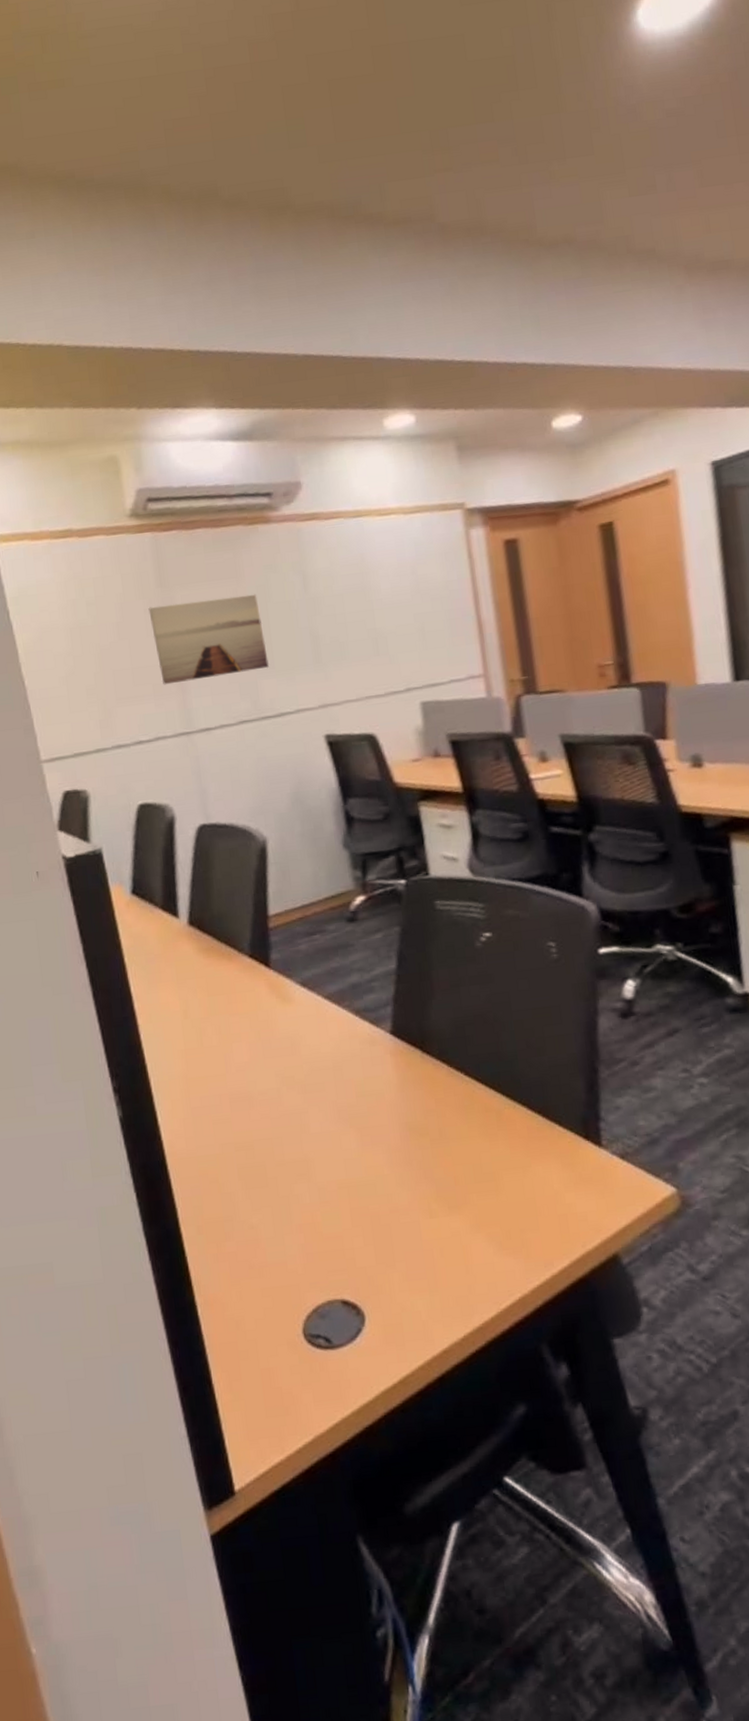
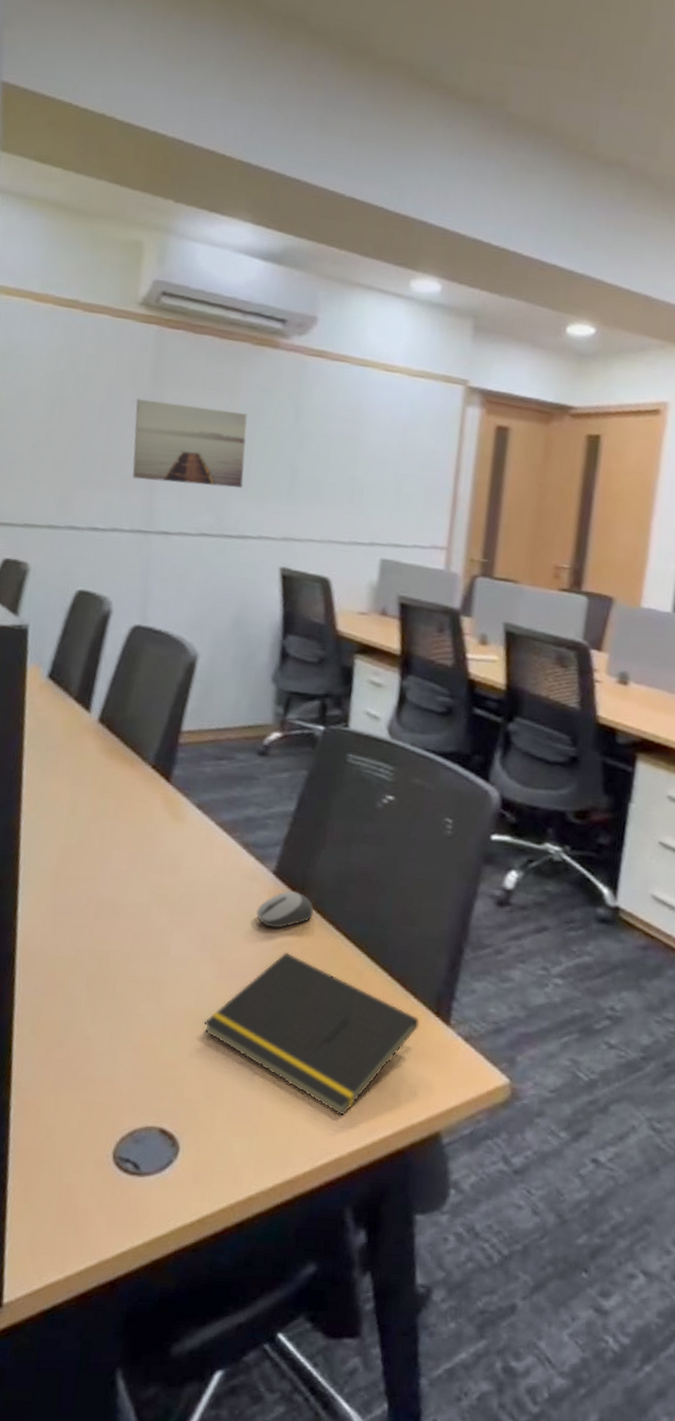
notepad: none [358,1106,571,1256] -> present [203,952,419,1116]
computer mouse: none [383,1046,439,1087] -> present [256,891,314,928]

